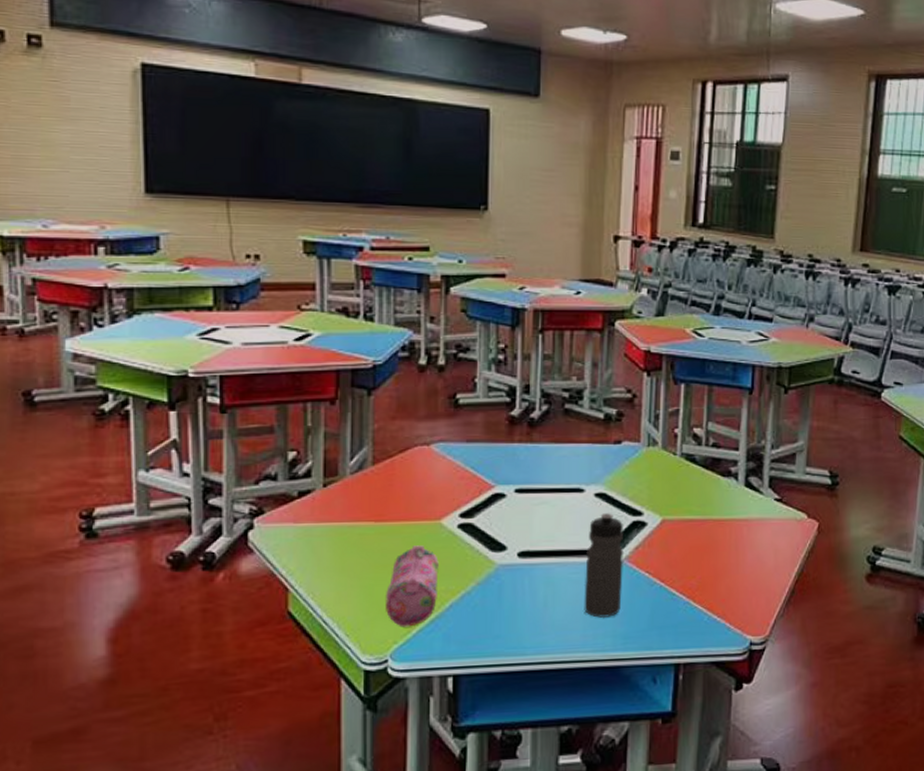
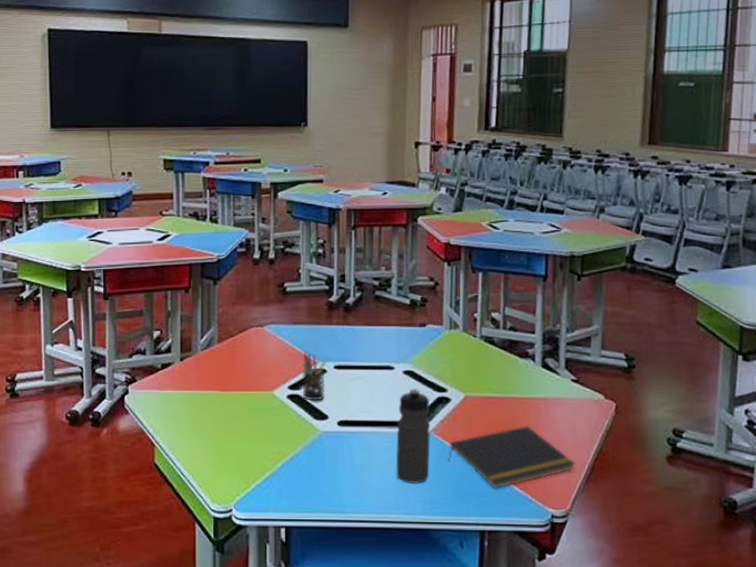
pencil case: present [386,545,439,627] -> none [230,412,272,482]
pen holder: none [476,473,506,531] -> present [302,351,326,401]
notepad: none [642,549,777,619] -> present [448,426,576,489]

